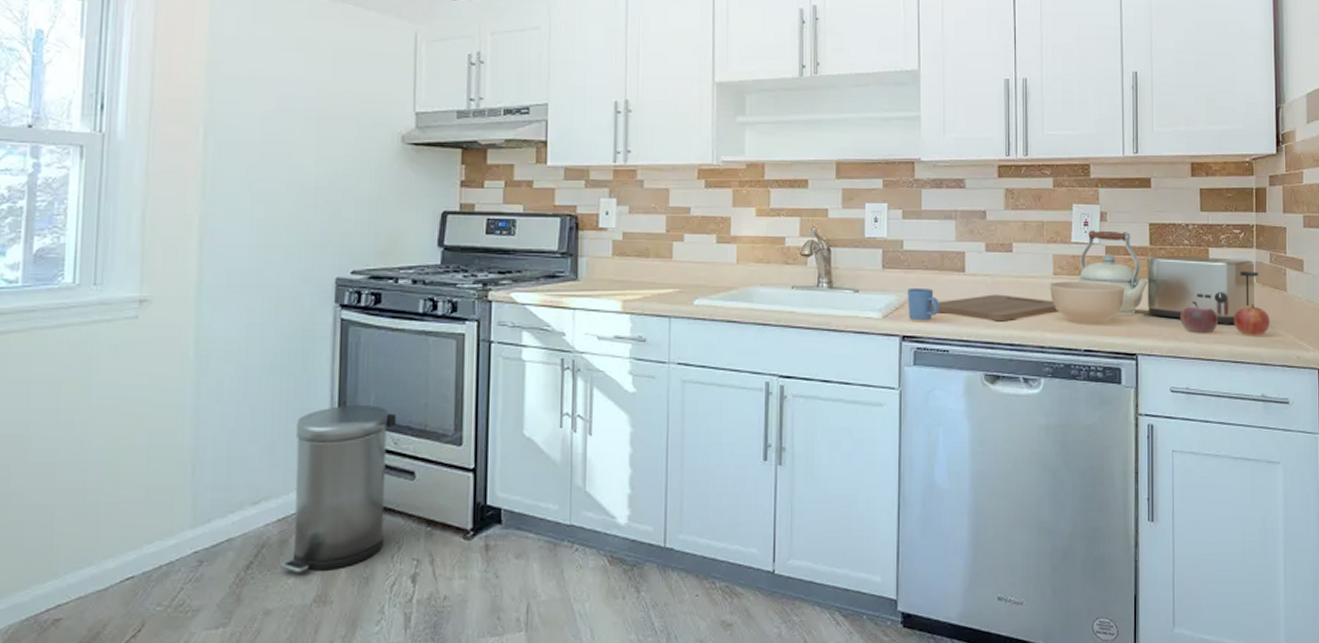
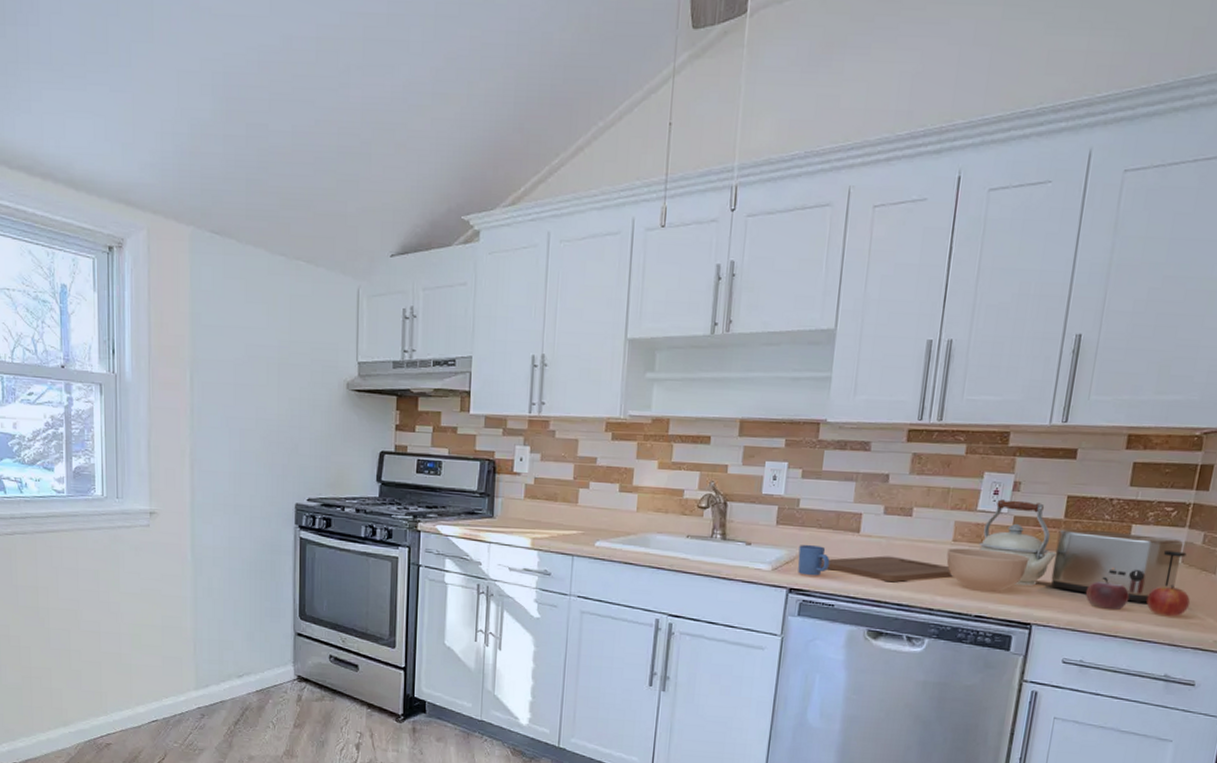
pedal bin: present [280,405,396,574] -> none [259,608,343,733]

